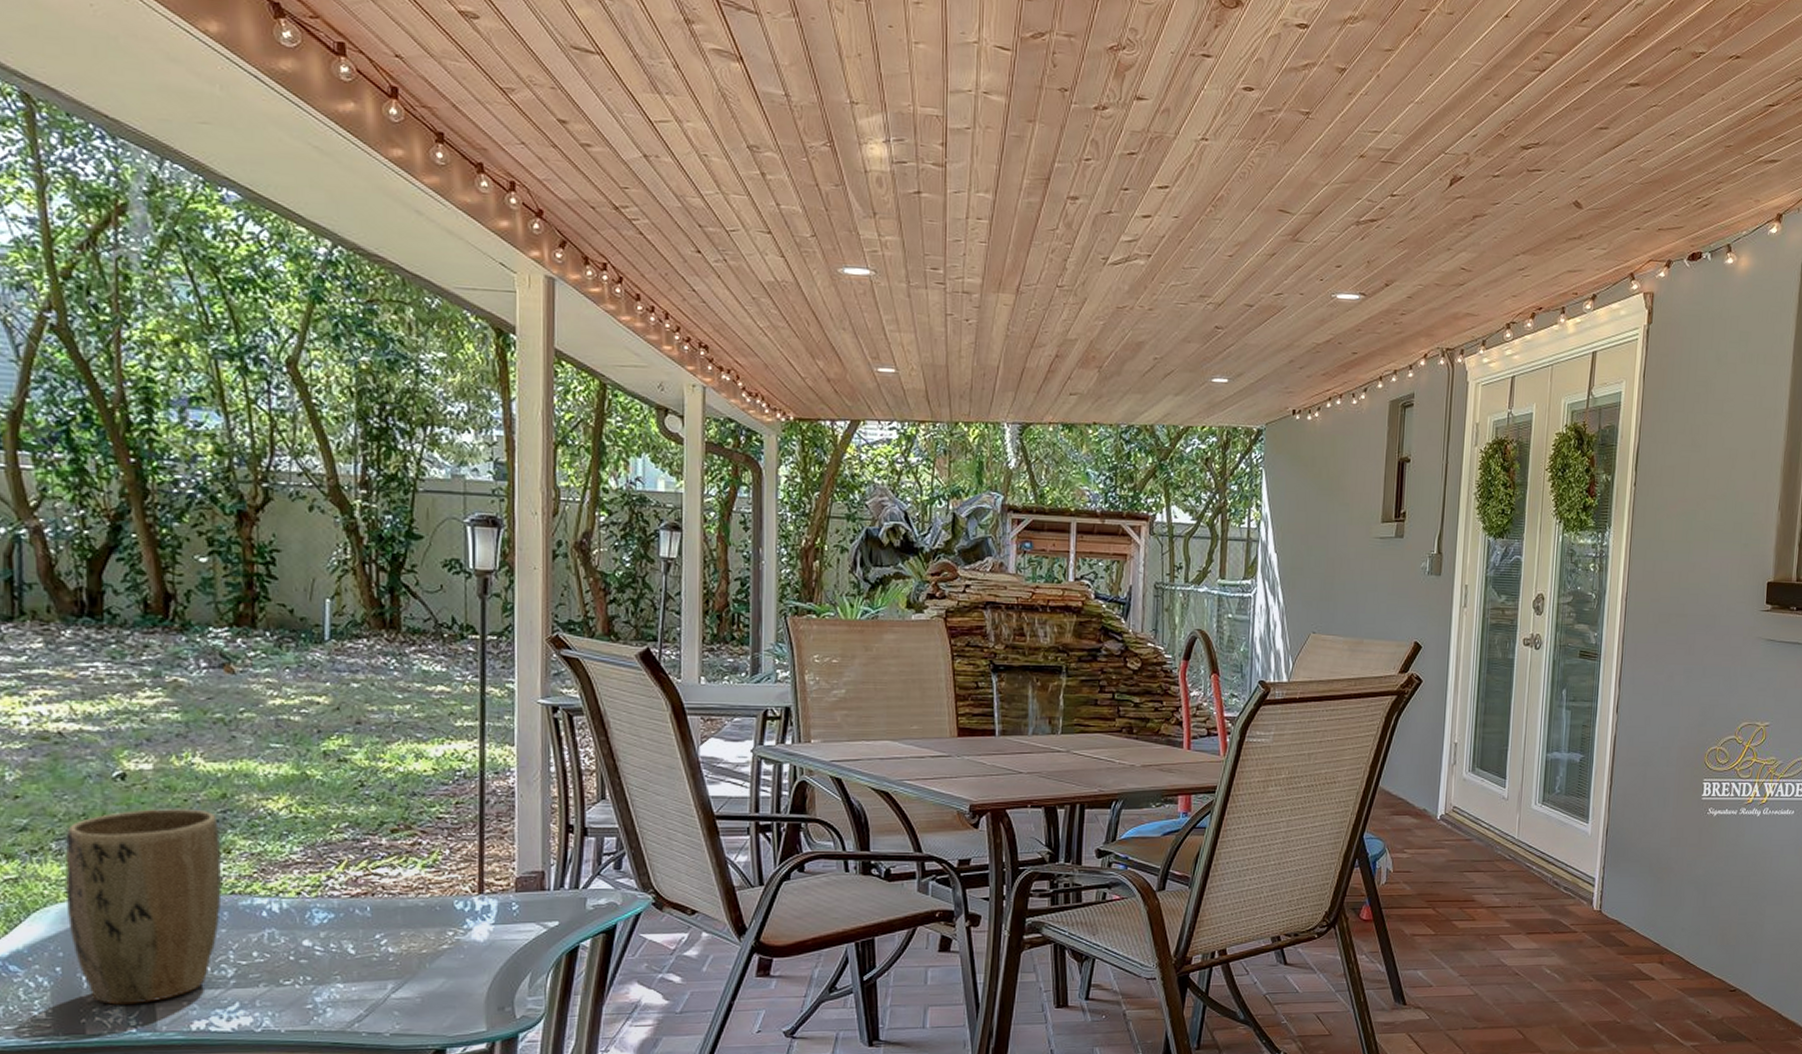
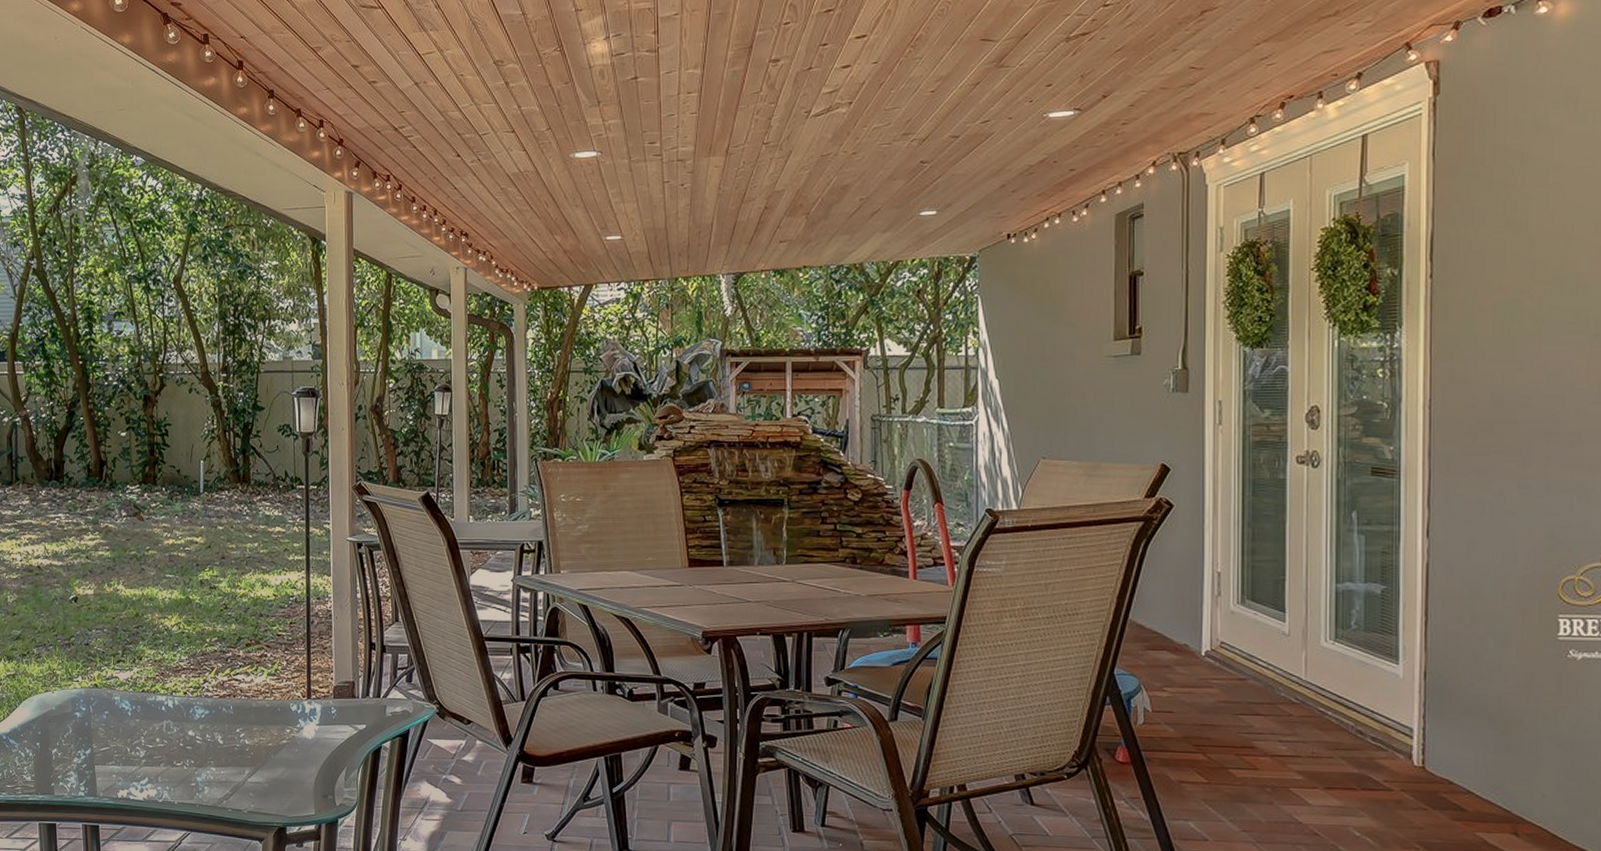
plant pot: present [65,809,222,1005] -> none [42,624,136,774]

